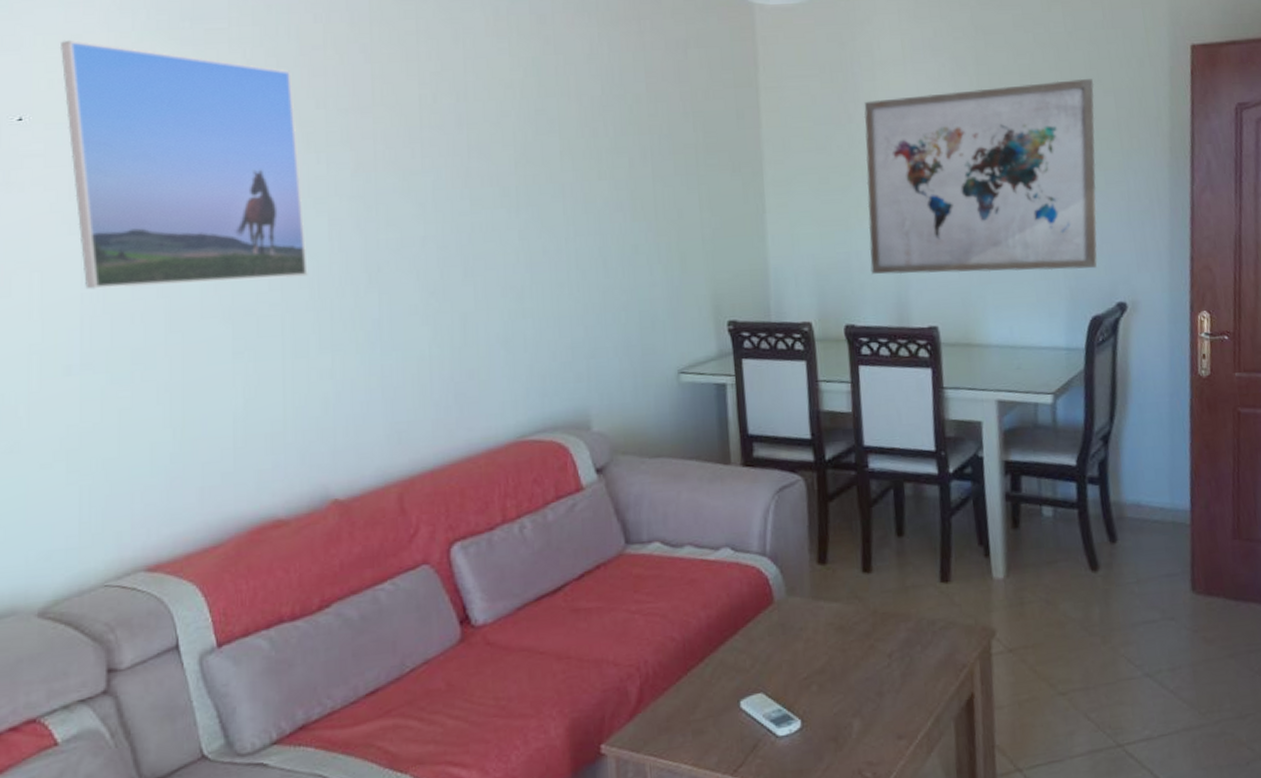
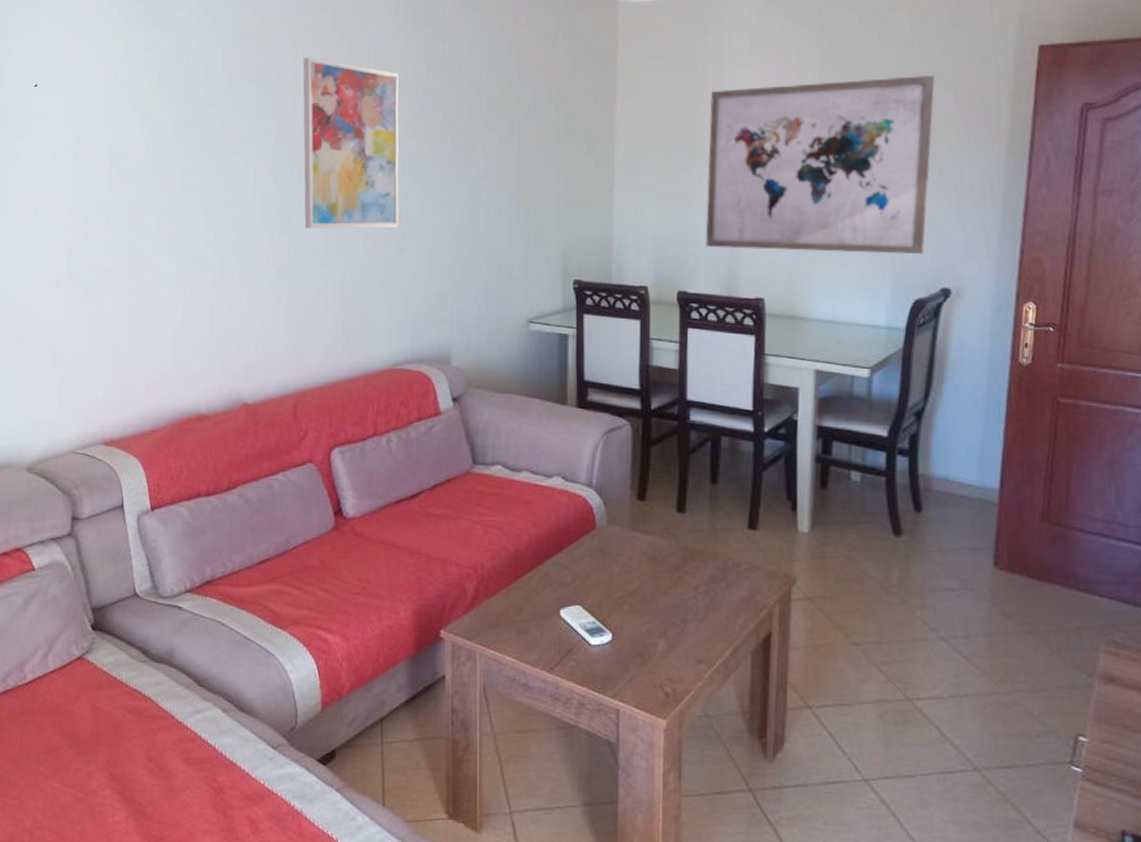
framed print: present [59,39,308,290] -> none [66,24,237,222]
wall art: none [383,75,516,281] -> present [303,57,399,228]

